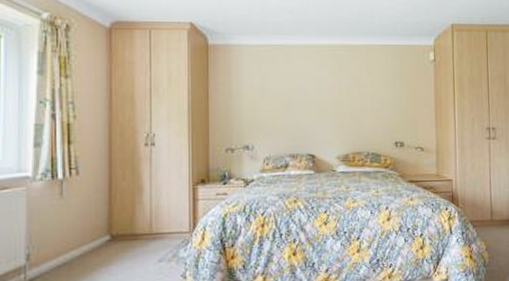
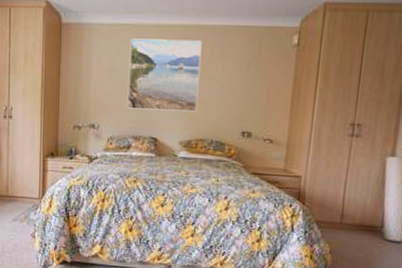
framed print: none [281,58,351,127] -> present [127,38,202,112]

